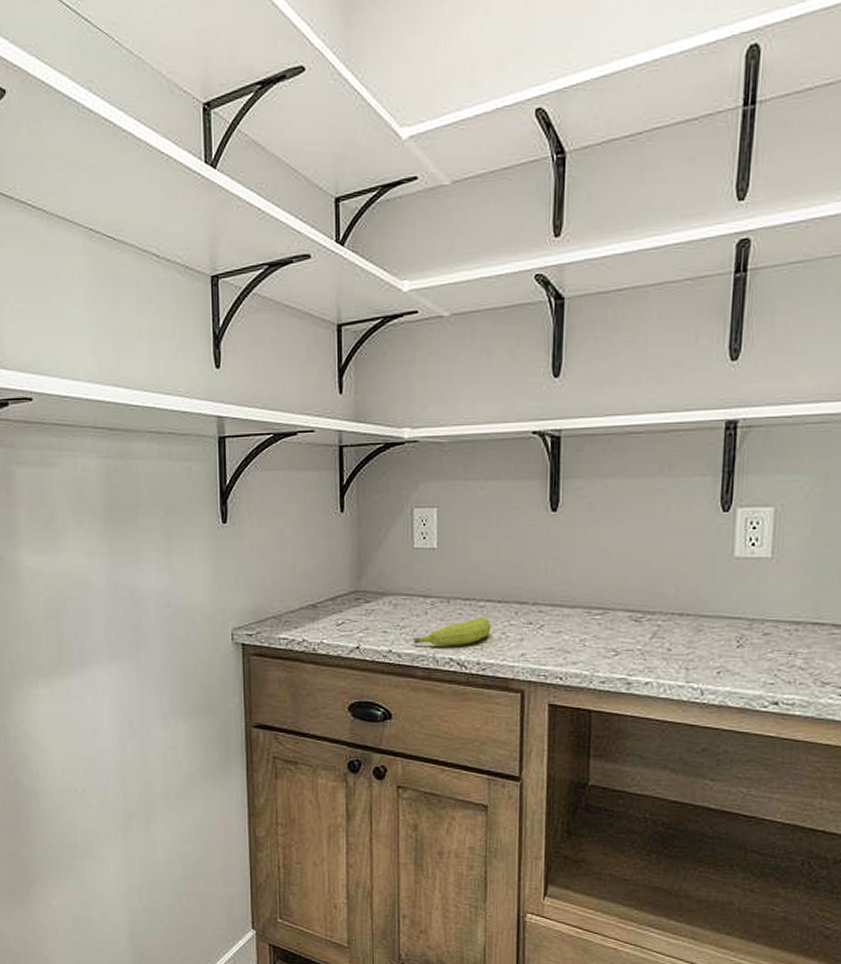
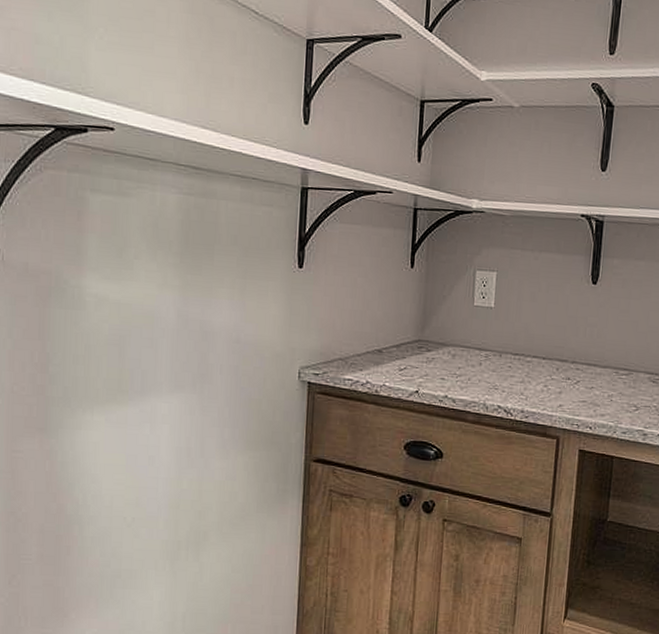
fruit: present [413,617,492,646] -> none [467,371,536,395]

